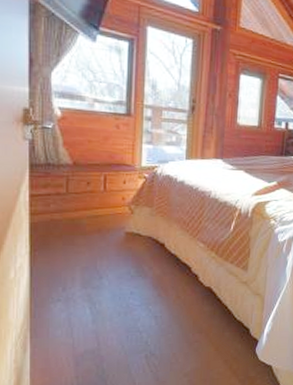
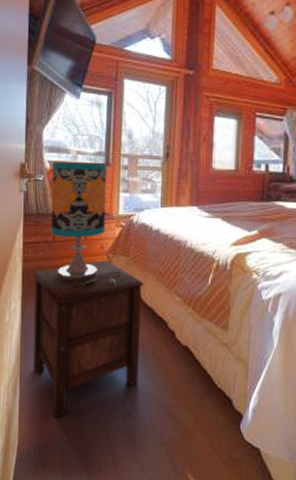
nightstand: none [42,212,168,368] -> present [33,260,144,419]
table lamp: none [63,108,145,241] -> present [50,162,122,289]

